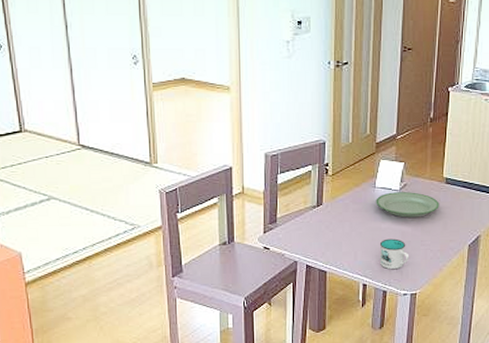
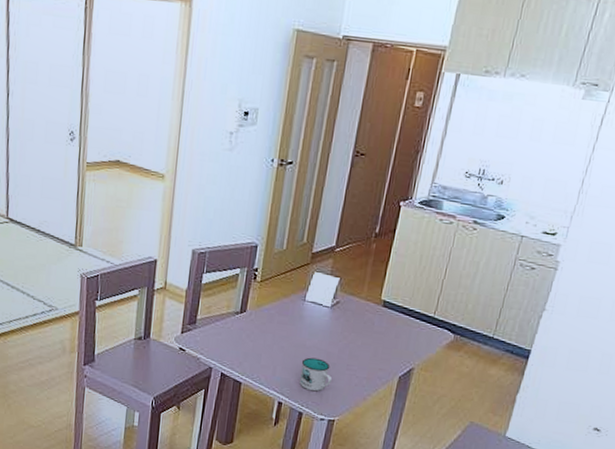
plate: present [376,192,439,218] -> none [303,308,373,339]

